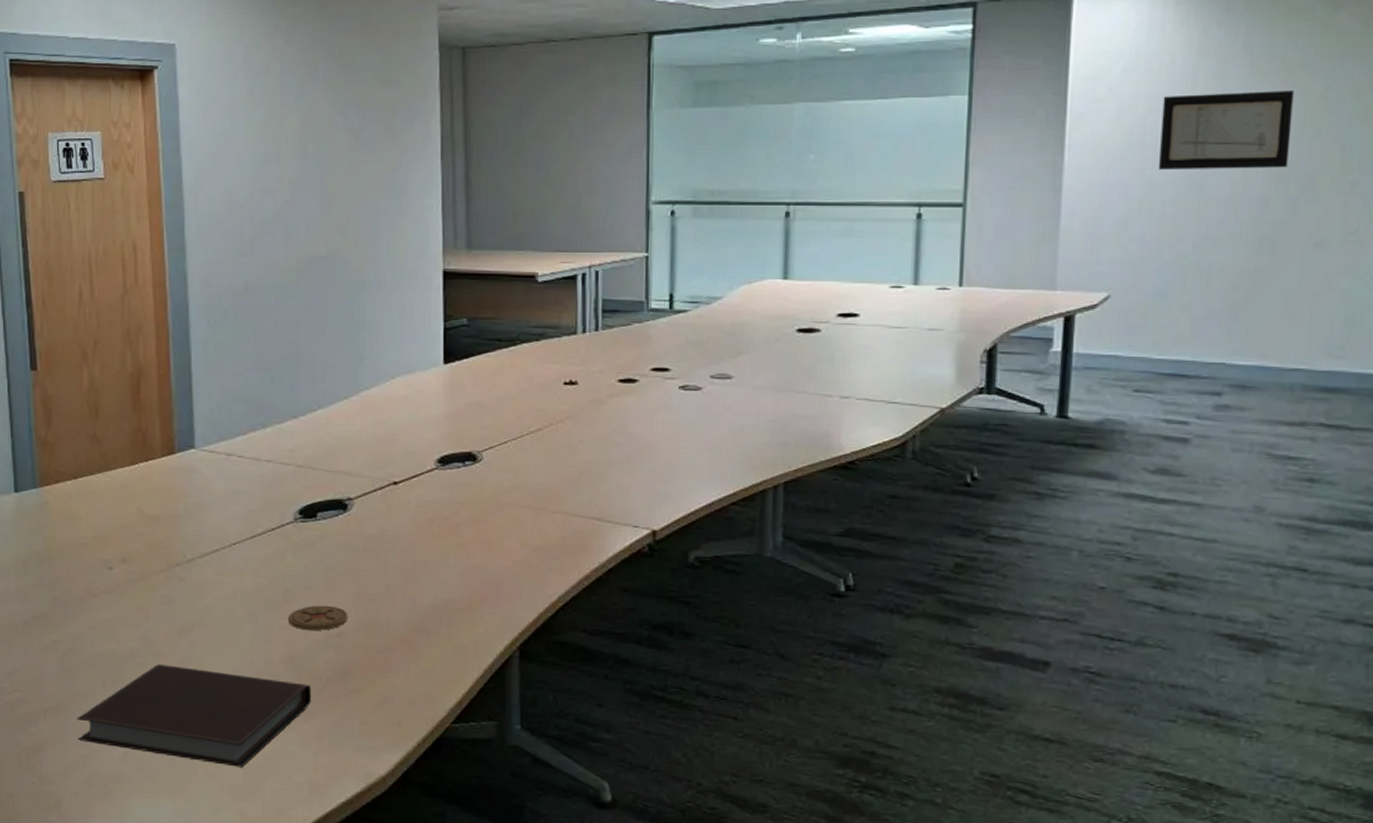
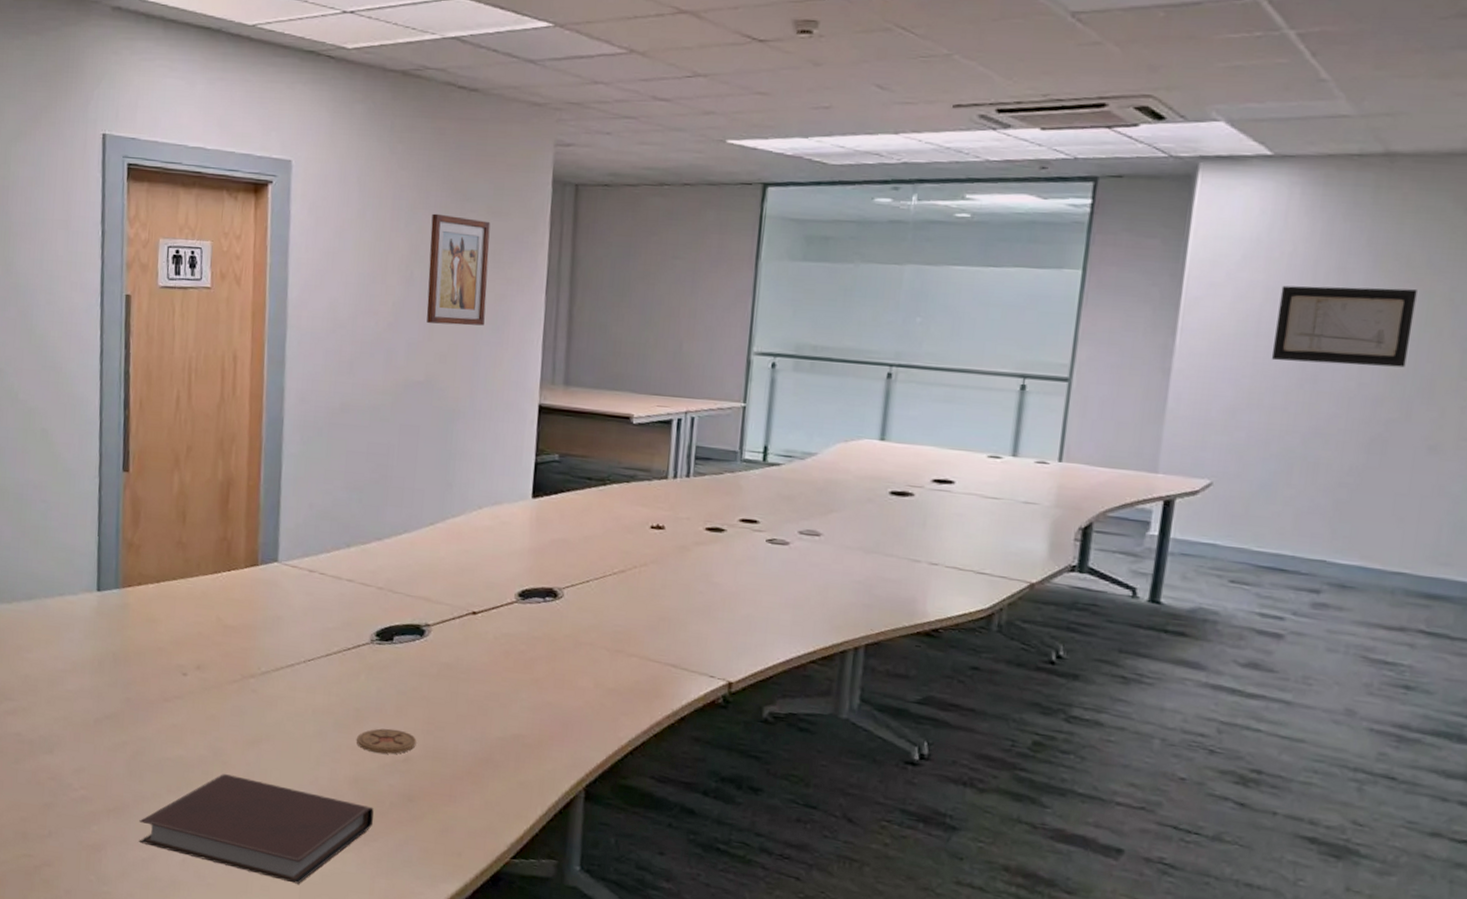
wall art: none [321,87,382,197] -> present [426,213,491,326]

